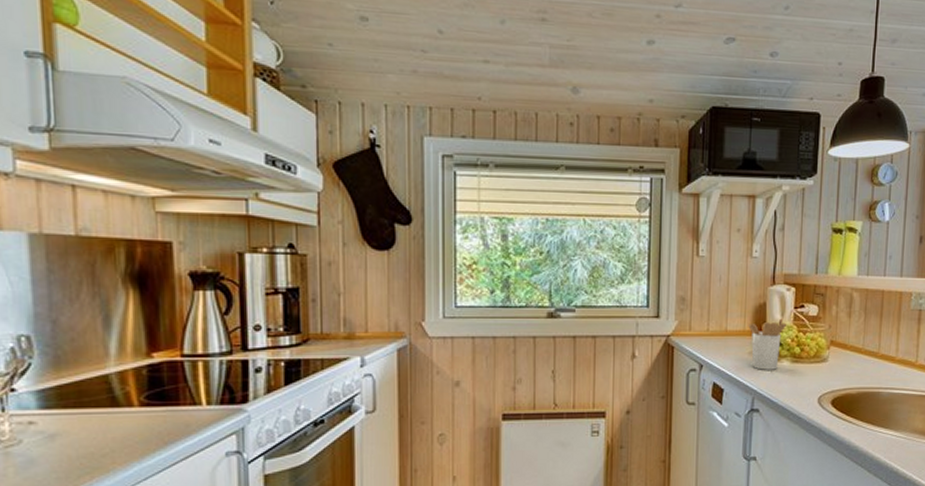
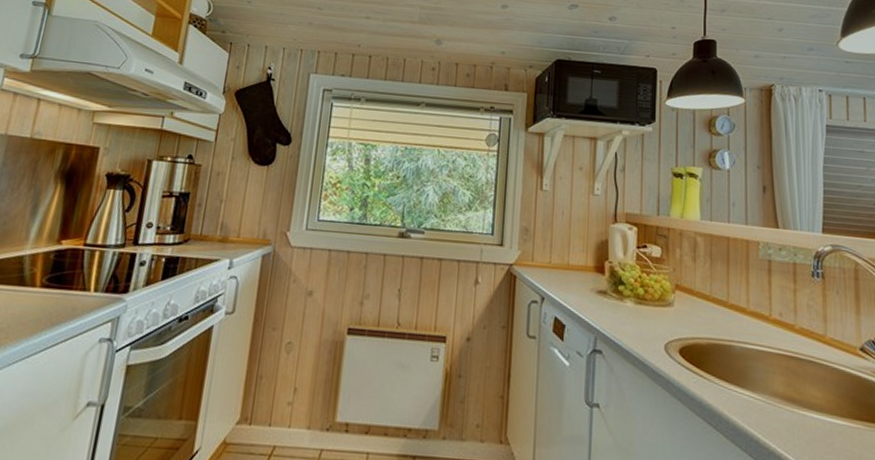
utensil holder: present [748,317,786,370] -> none [590,256,629,310]

